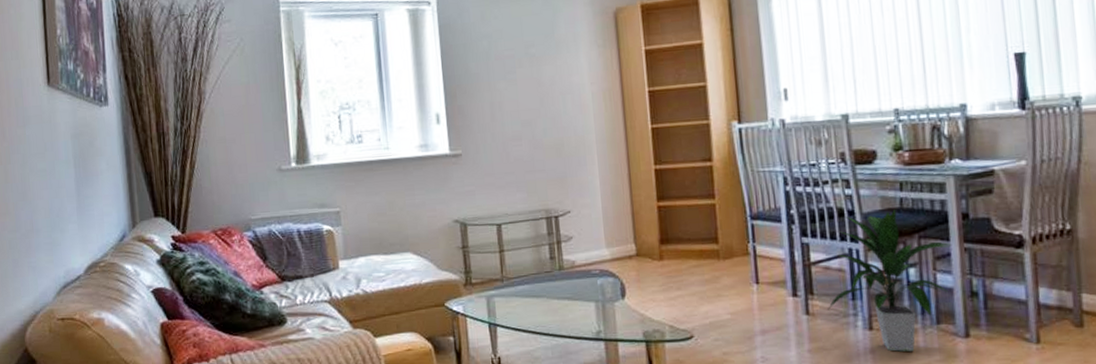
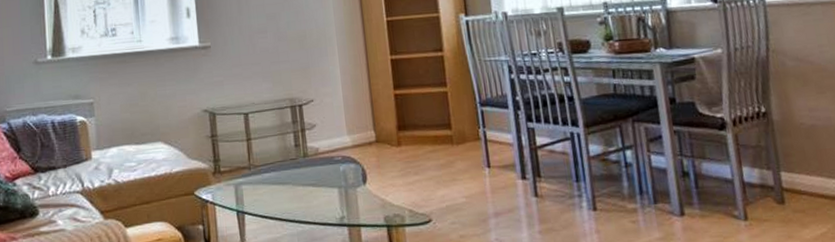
indoor plant: present [828,208,951,352] -> none [554,94,662,231]

